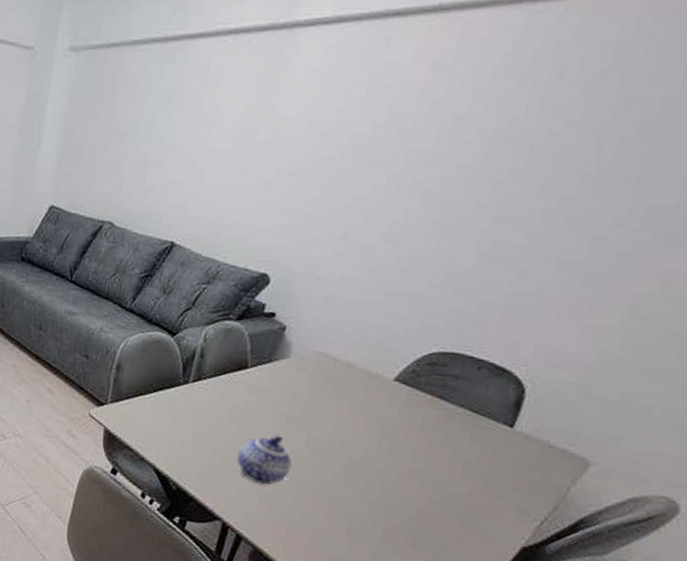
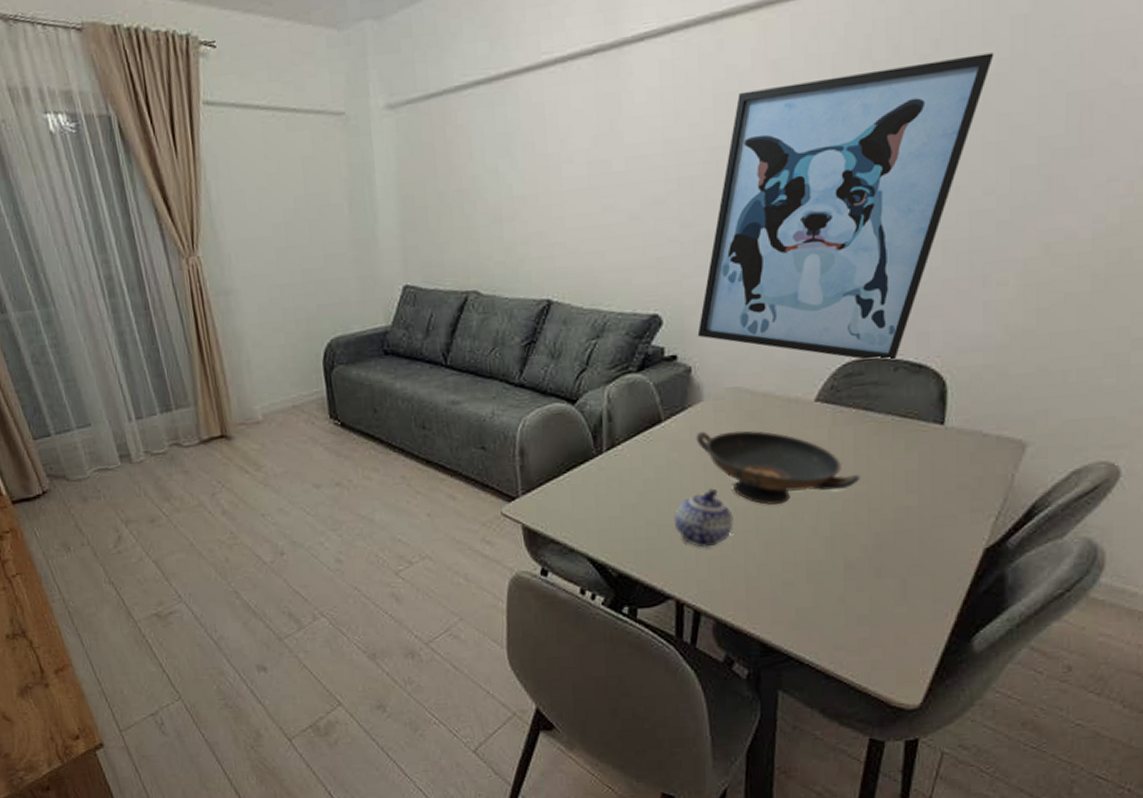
decorative bowl: none [274,383,419,464] -> present [696,430,861,505]
wall art: none [299,88,662,358] -> present [697,52,994,361]

